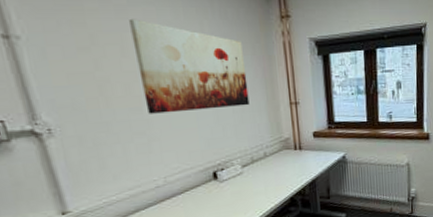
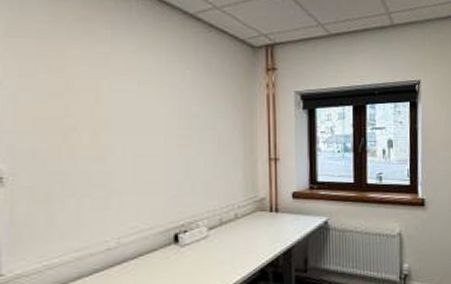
wall art: present [129,18,250,114] -> none [109,66,225,165]

